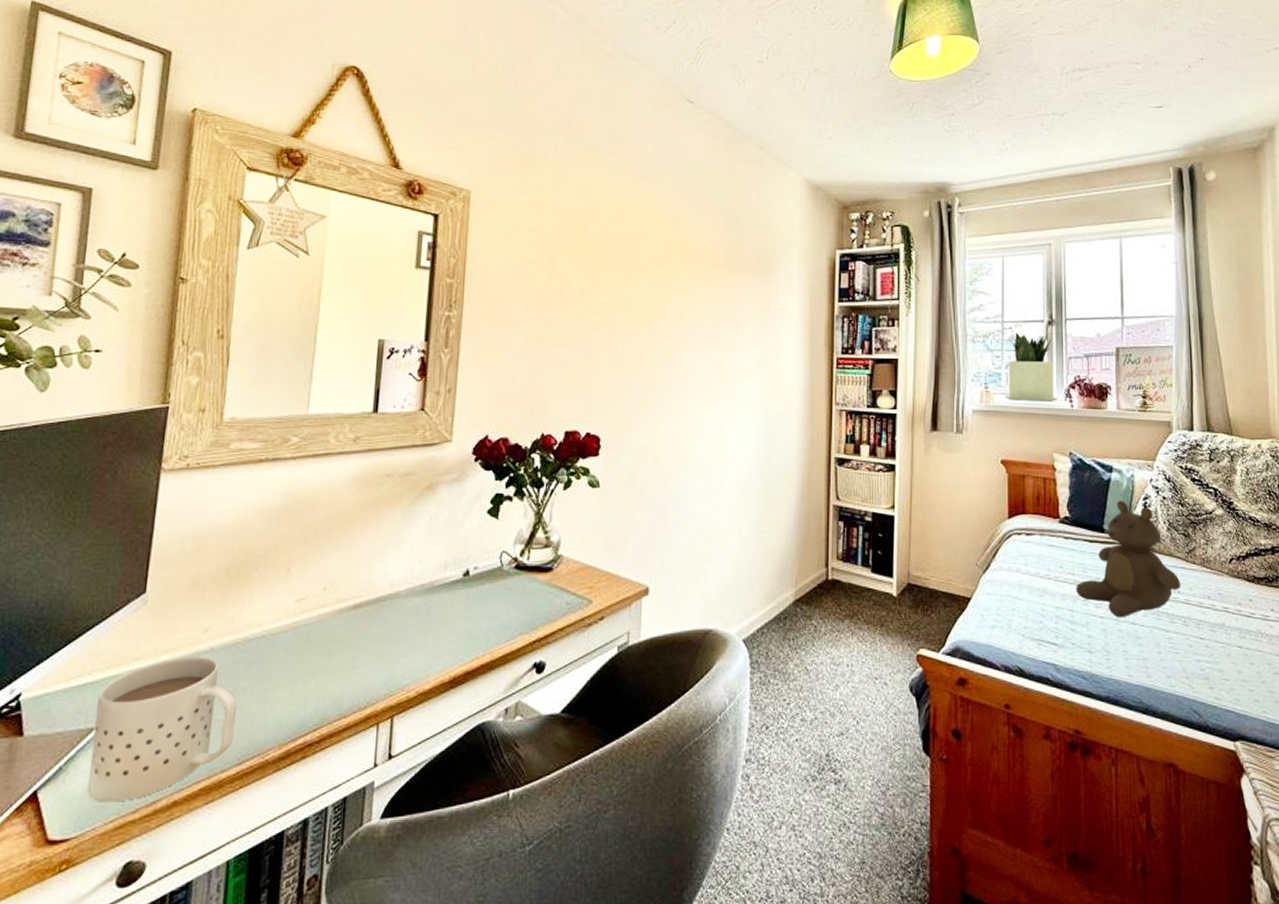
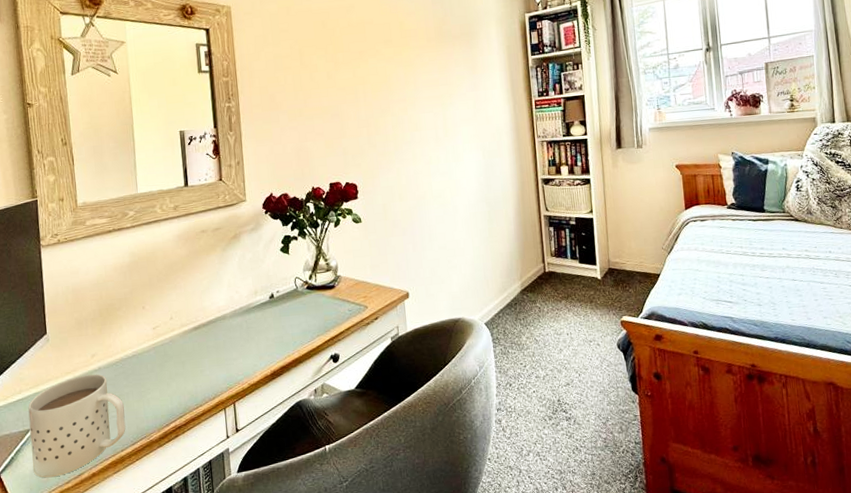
planter: present [1005,332,1058,402] -> none [674,59,719,117]
teddy bear: present [1076,501,1181,617] -> none [744,185,832,276]

